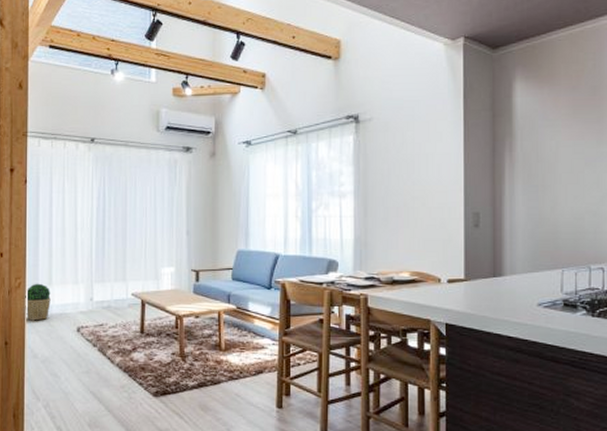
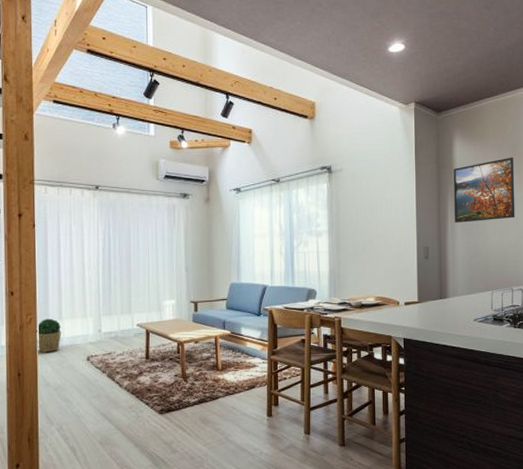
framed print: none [513,102,595,183] -> present [453,157,515,223]

